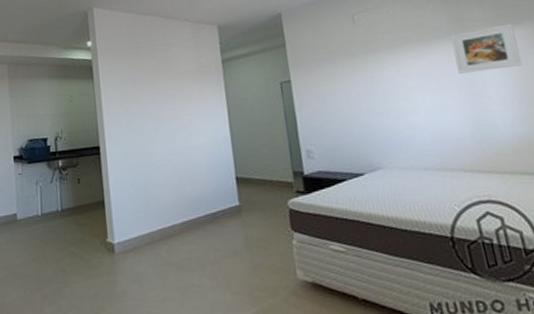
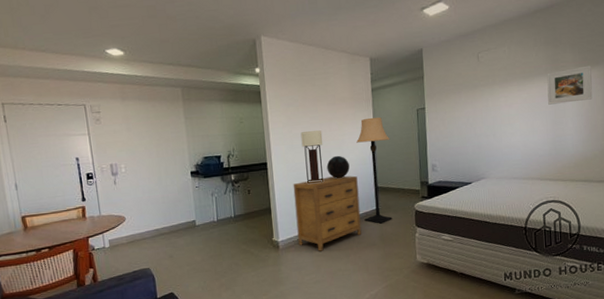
dresser: none [130,163,220,259] -> present [293,175,362,251]
table lamp: none [138,108,168,172] -> present [300,130,323,184]
decorative sphere: none [171,138,200,166] -> present [326,155,350,179]
lamp: none [206,92,259,225] -> present [356,117,392,224]

